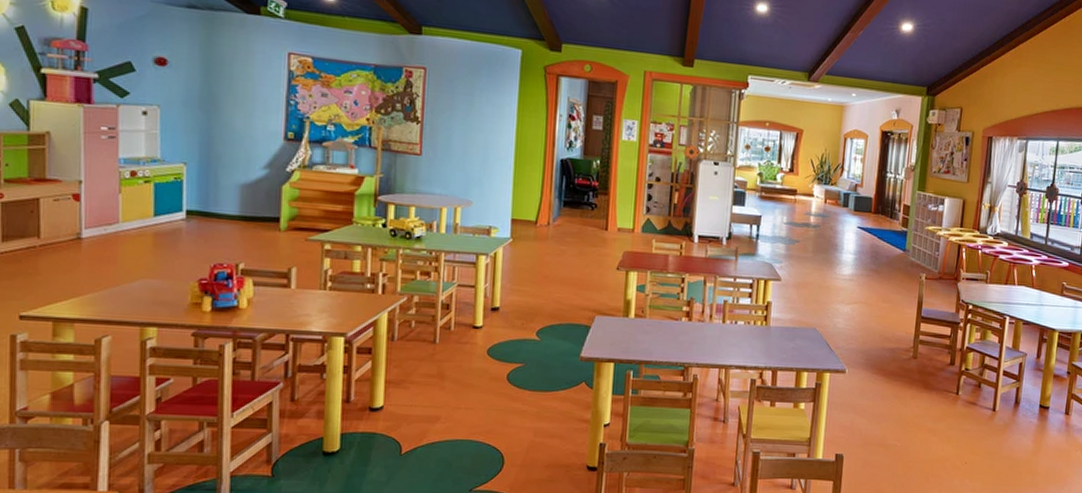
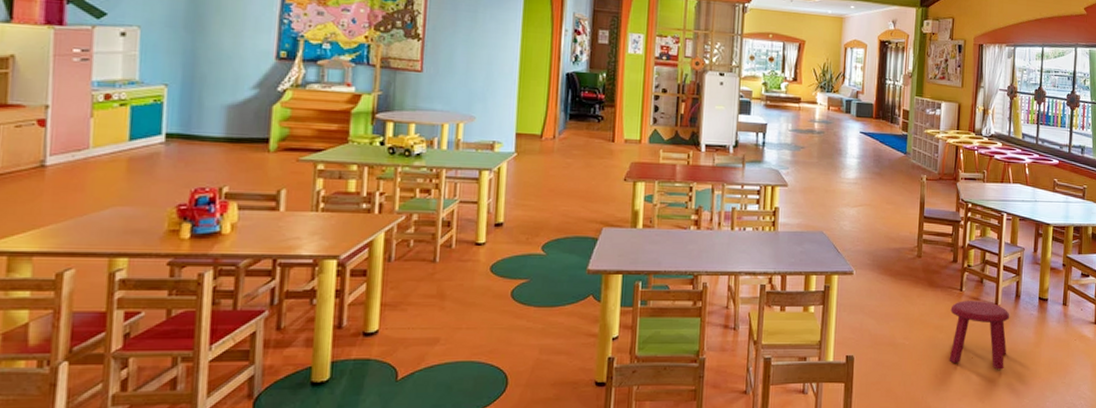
stool: none [941,404,1008,477] -> present [949,301,1010,370]

